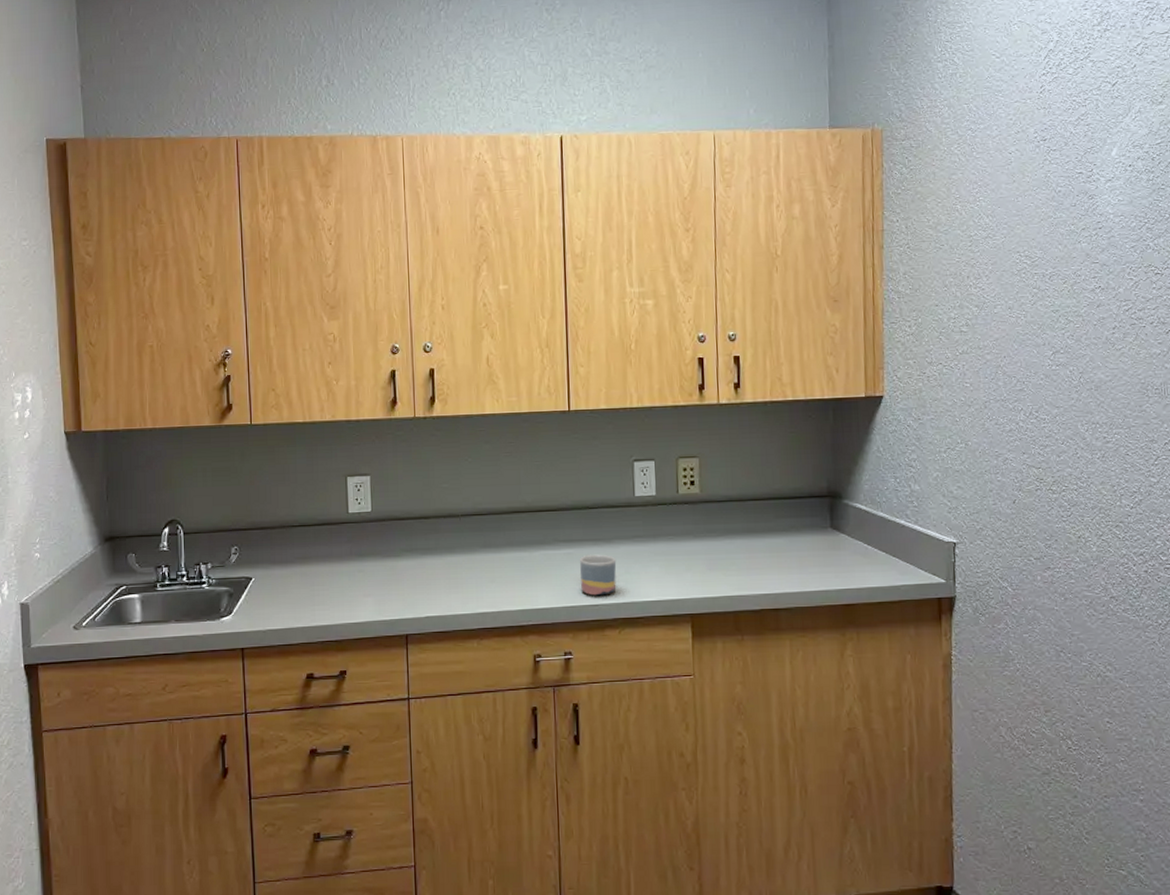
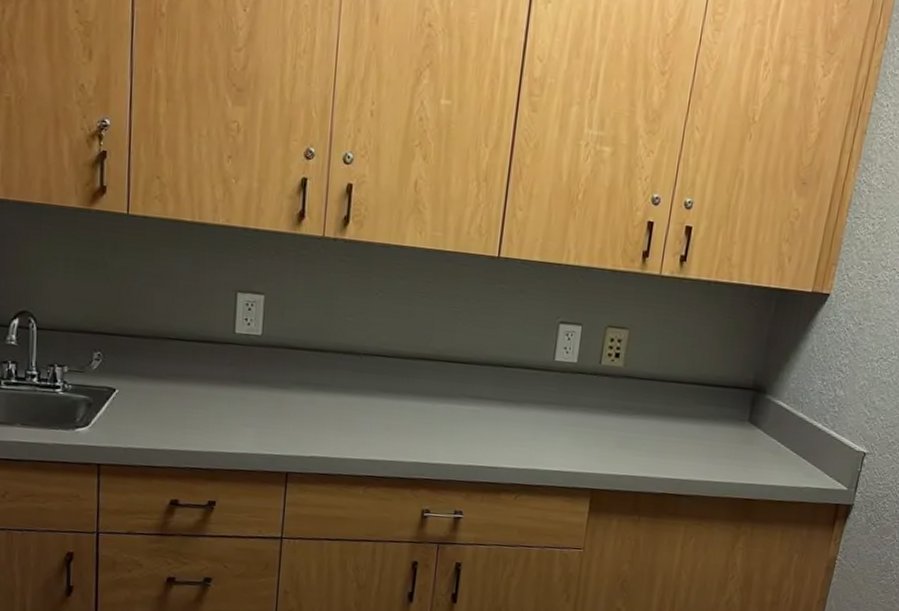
mug: present [579,554,617,596] -> none [481,414,524,459]

